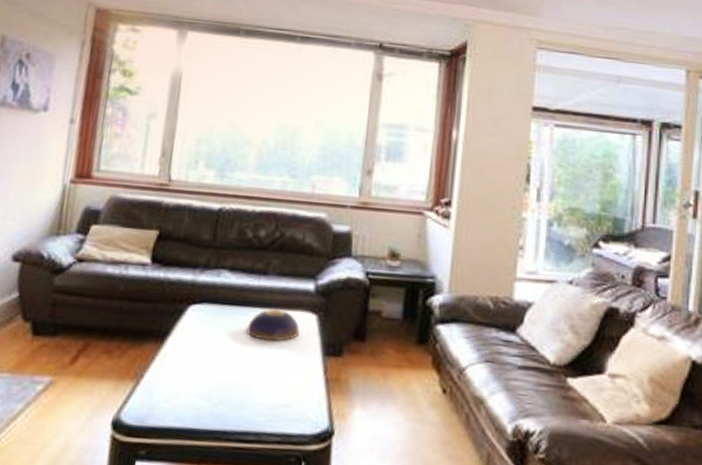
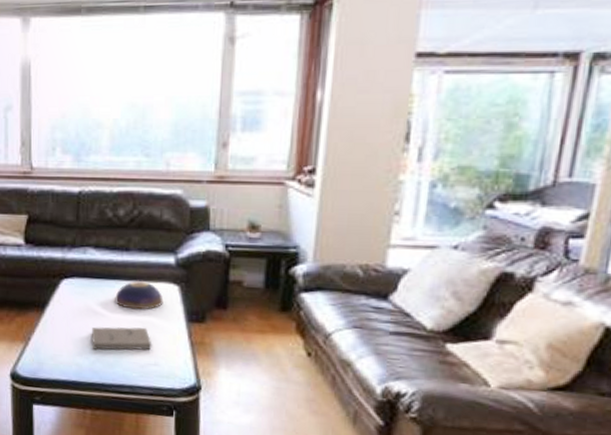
book: none [215,361,284,389] -> present [92,327,152,350]

